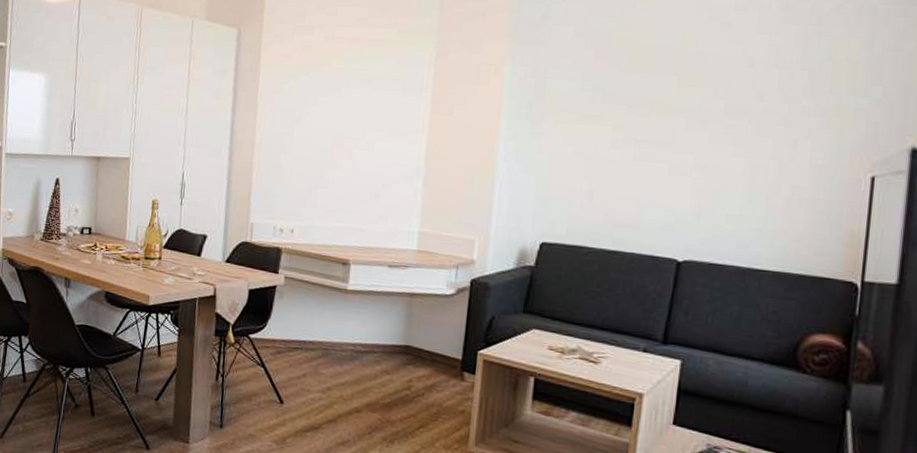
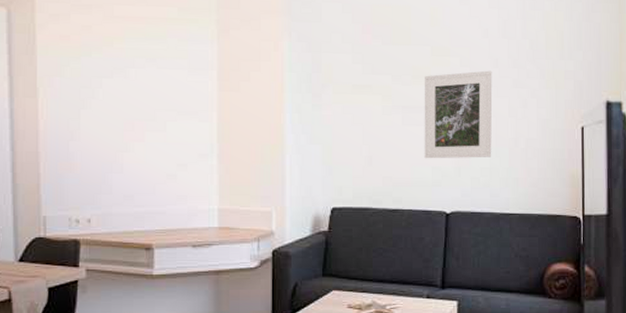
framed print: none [656,104,755,204] -> present [424,70,493,159]

